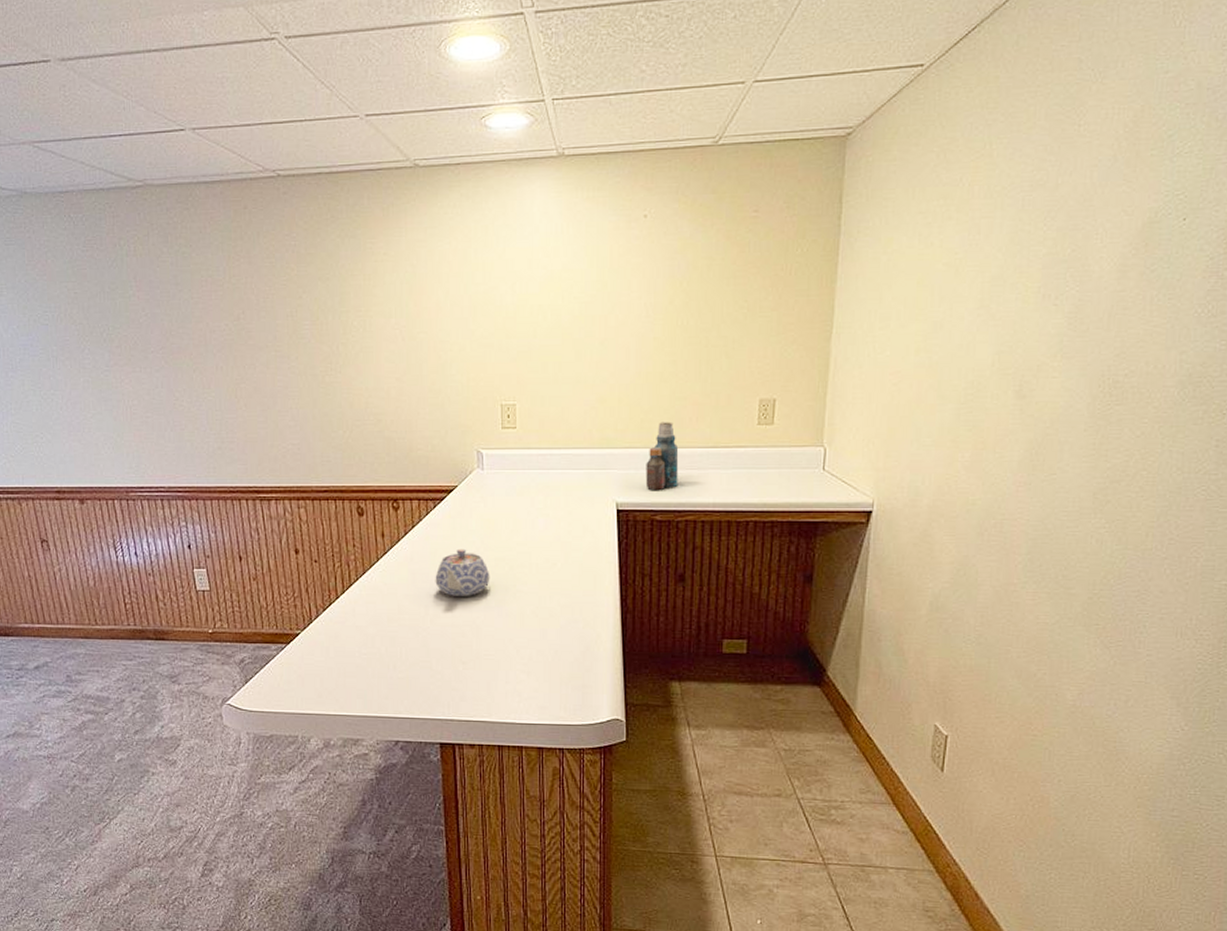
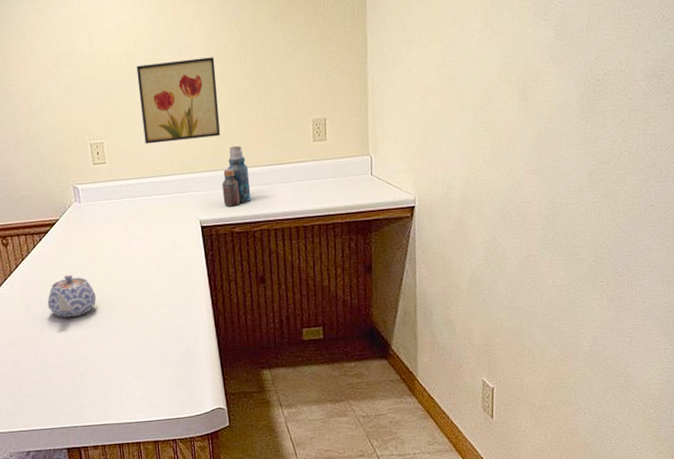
wall art: none [561,318,652,411] -> present [136,57,221,145]

